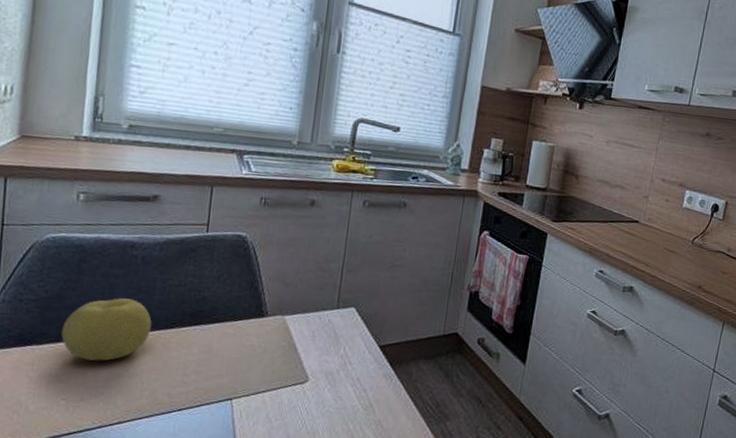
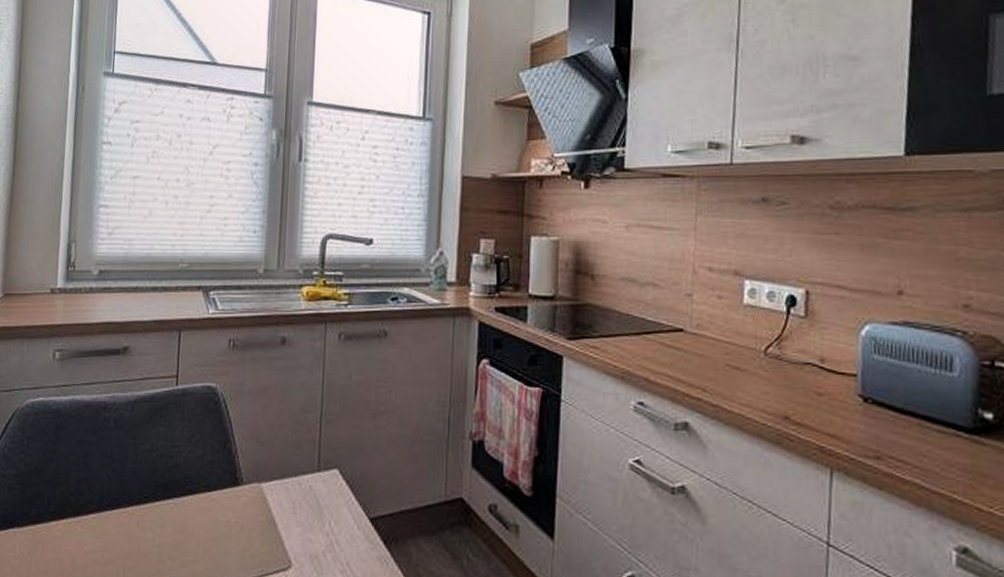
fruit: present [61,298,152,361] -> none [40,469,125,546]

